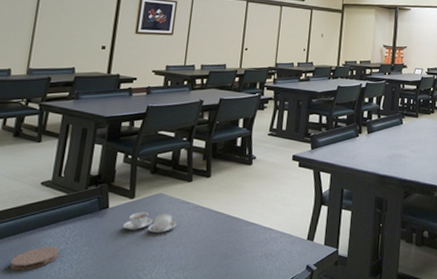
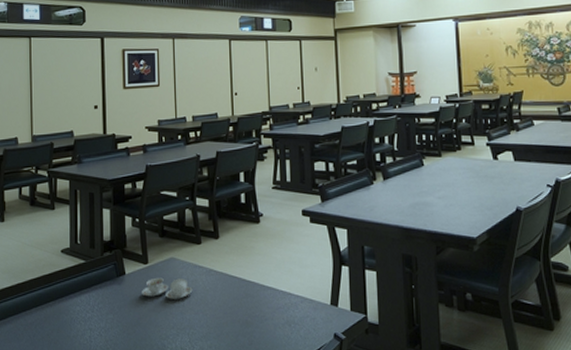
coaster: present [9,247,60,270] -> none [46,315,87,338]

